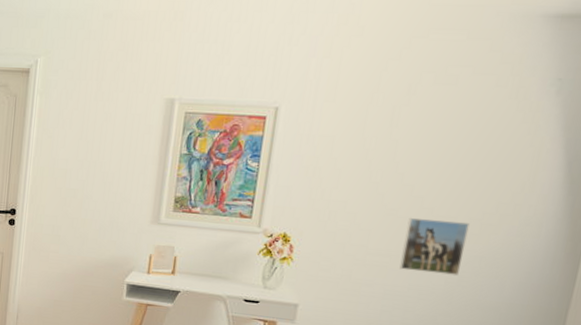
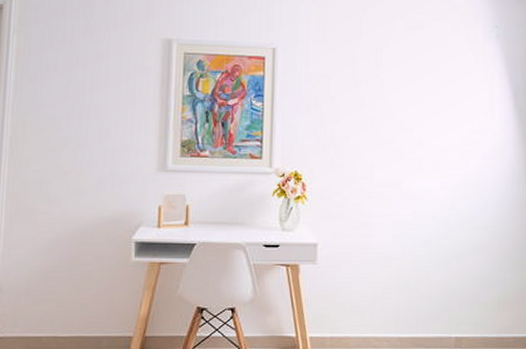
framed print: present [399,218,470,275] -> none [402,149,452,200]

